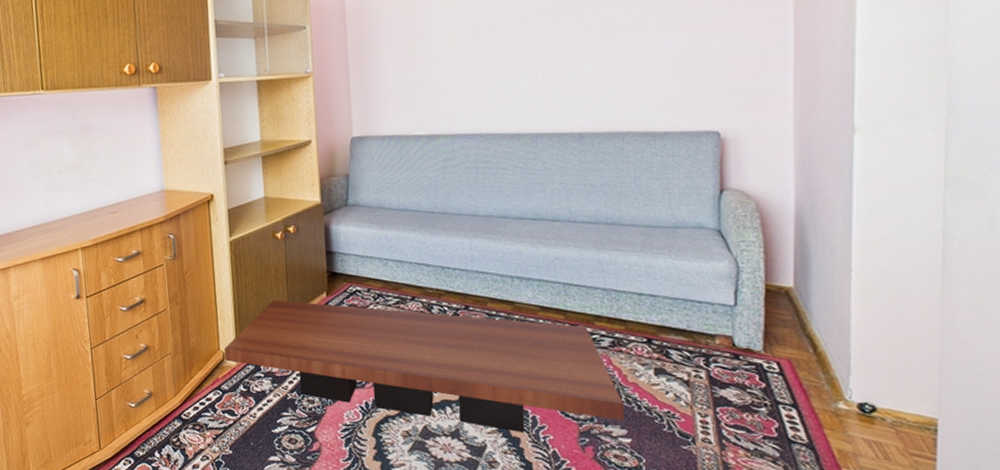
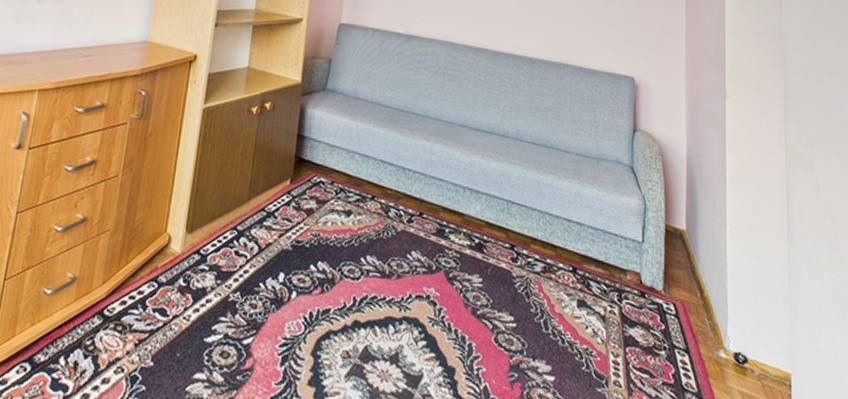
coffee table: present [223,299,624,433] -> none [169,180,550,363]

